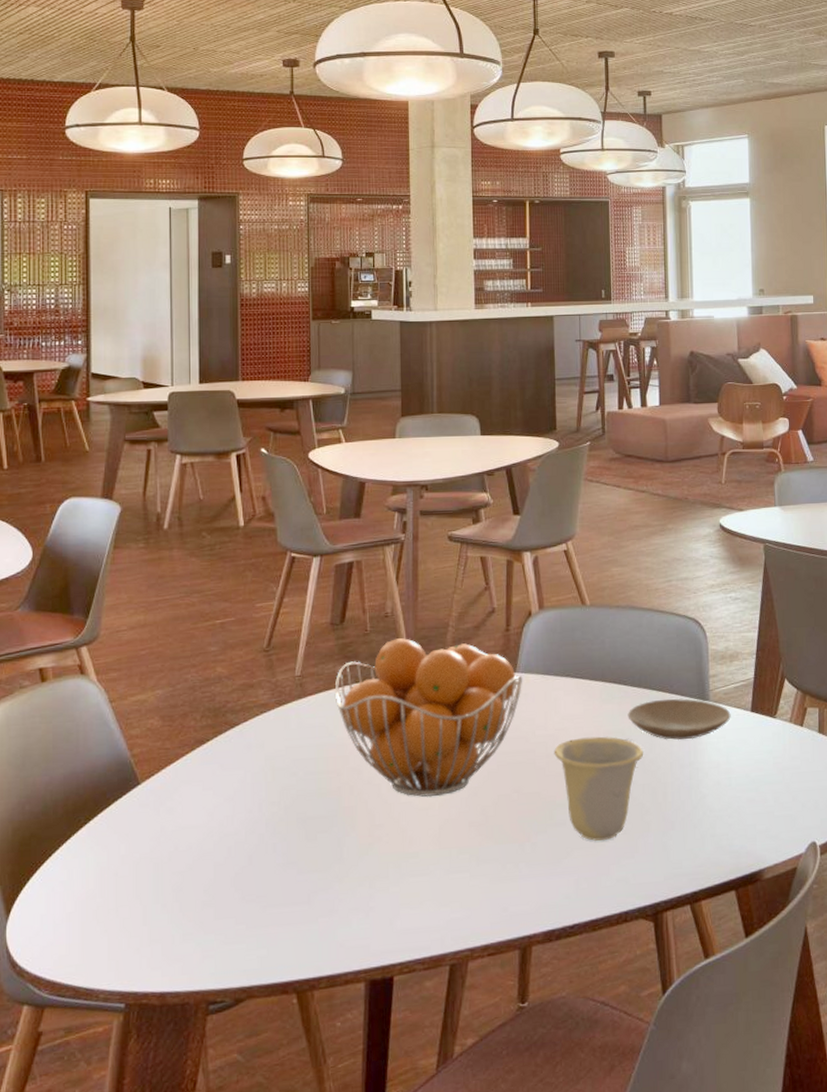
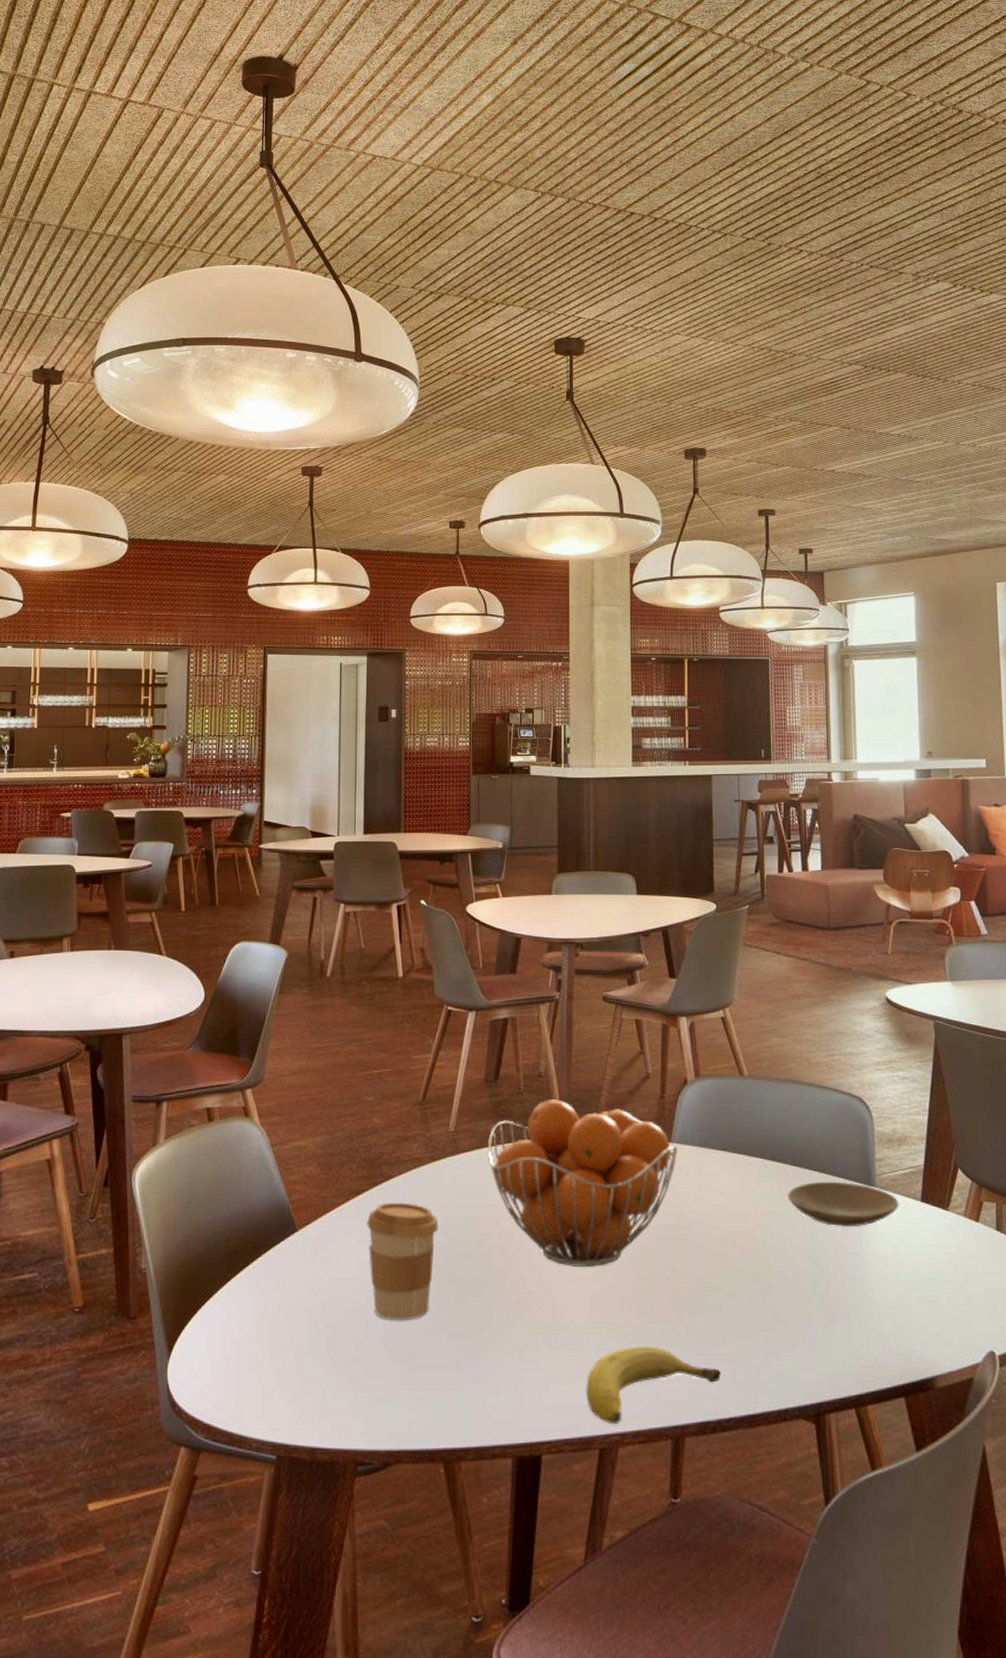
coffee cup: none [213,748,287,863] -> present [367,1202,439,1321]
fruit: none [436,865,565,941] -> present [586,1346,721,1424]
cup: present [554,736,644,841] -> none [710,1216,805,1329]

